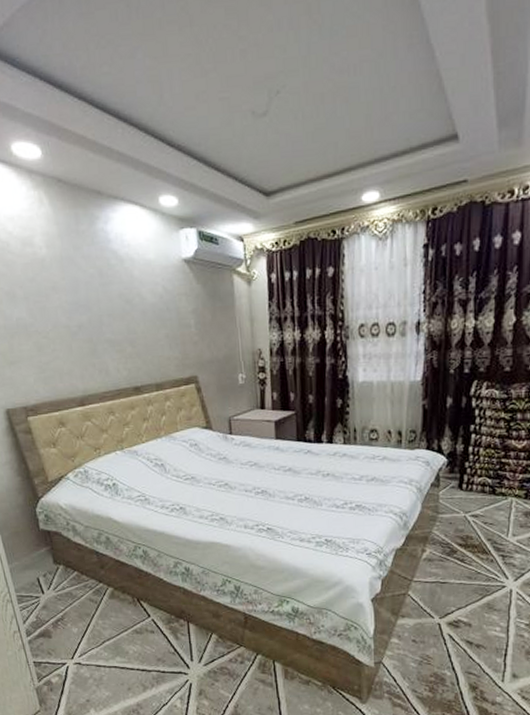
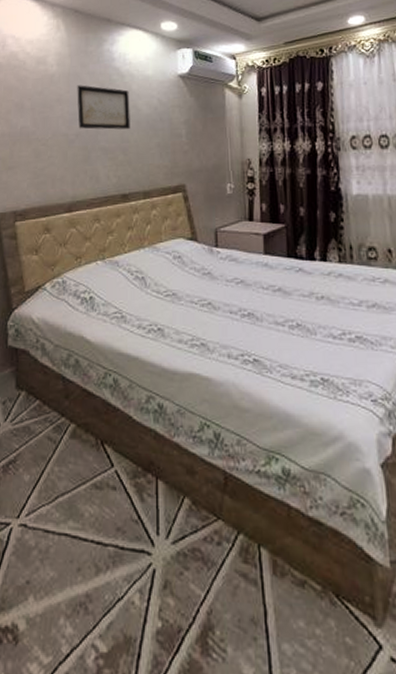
wall art: none [72,270,136,321] -> present [77,85,130,130]

